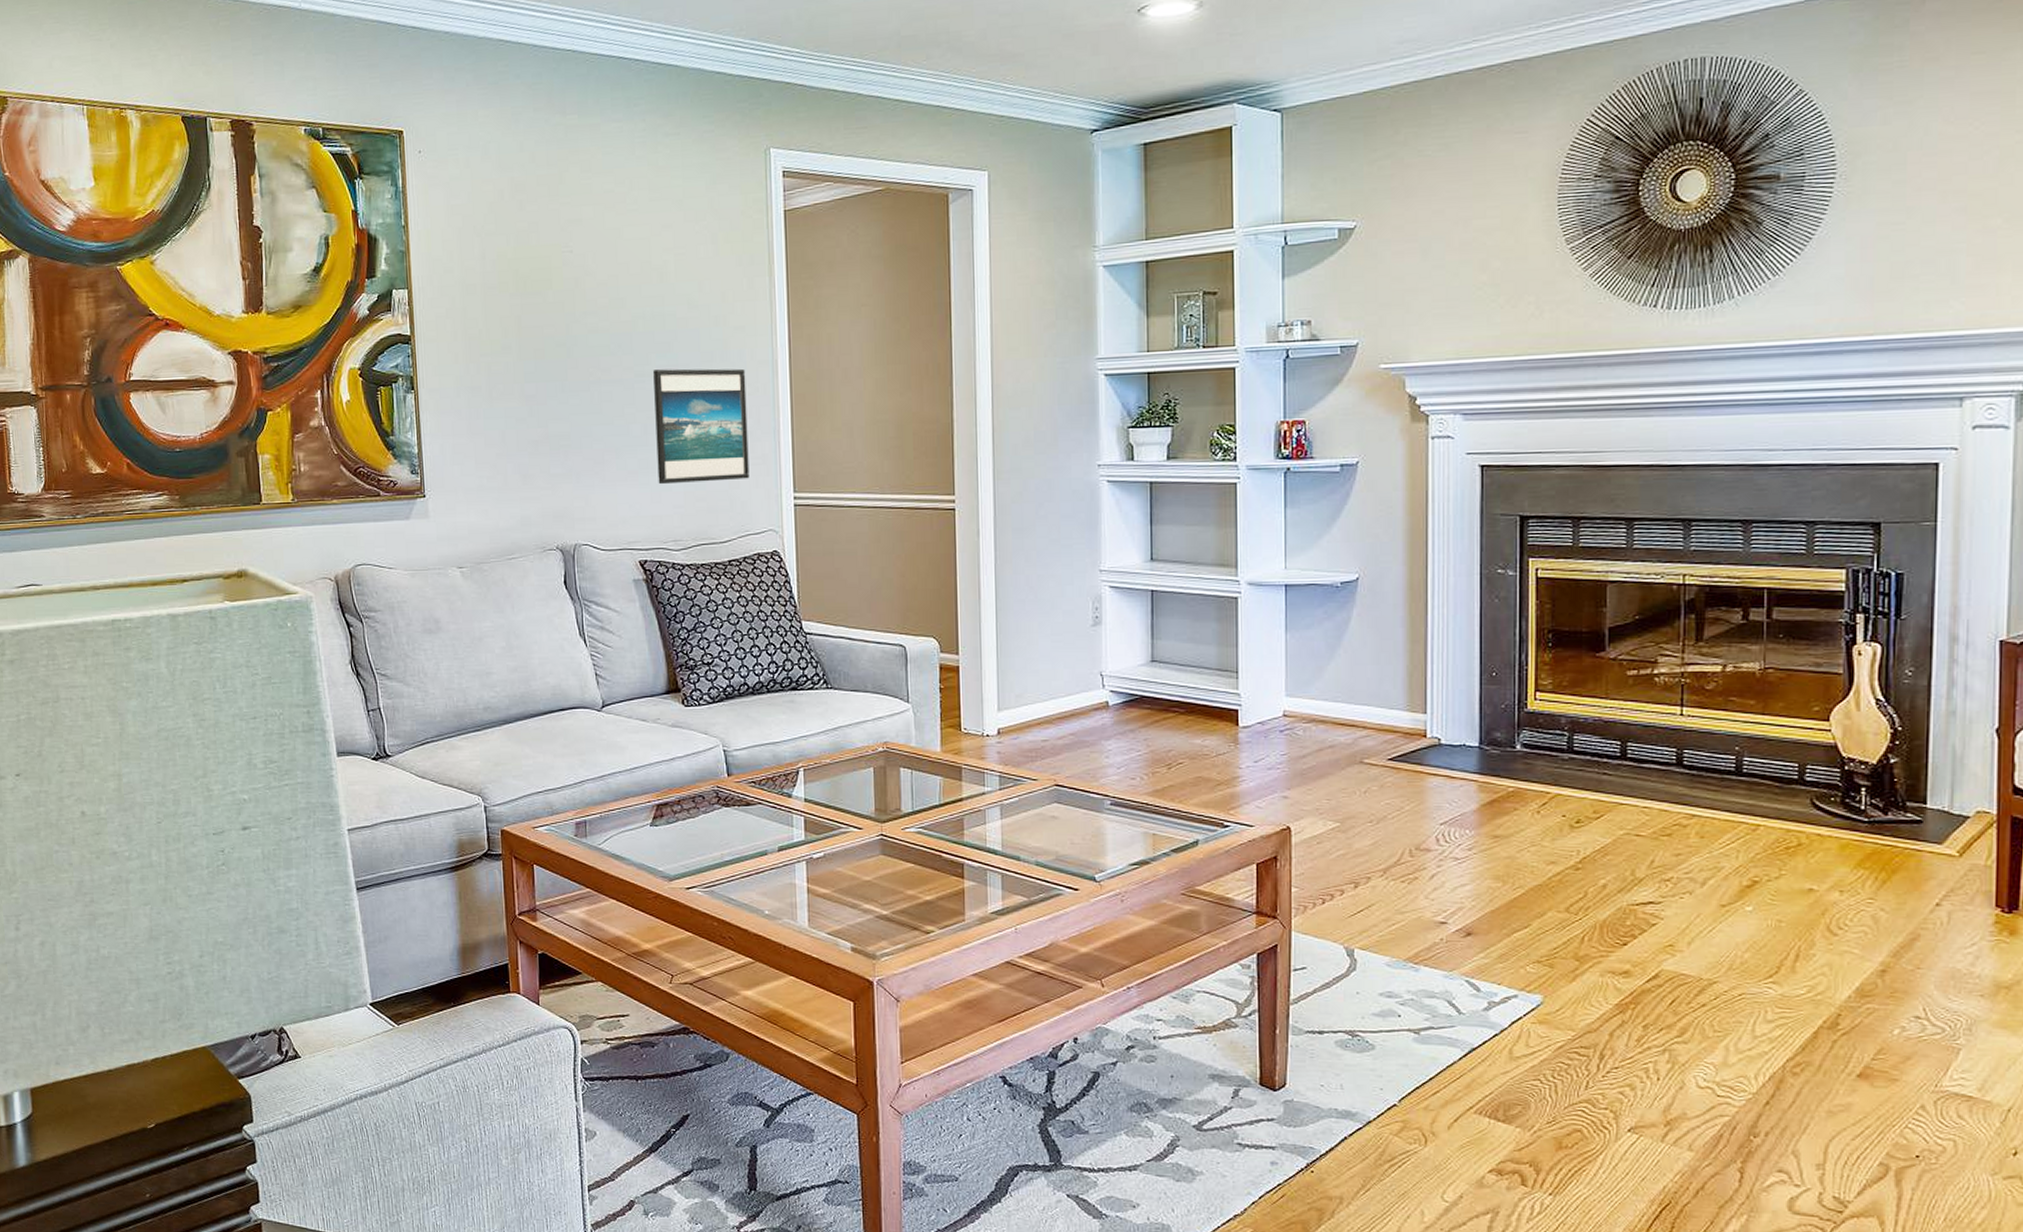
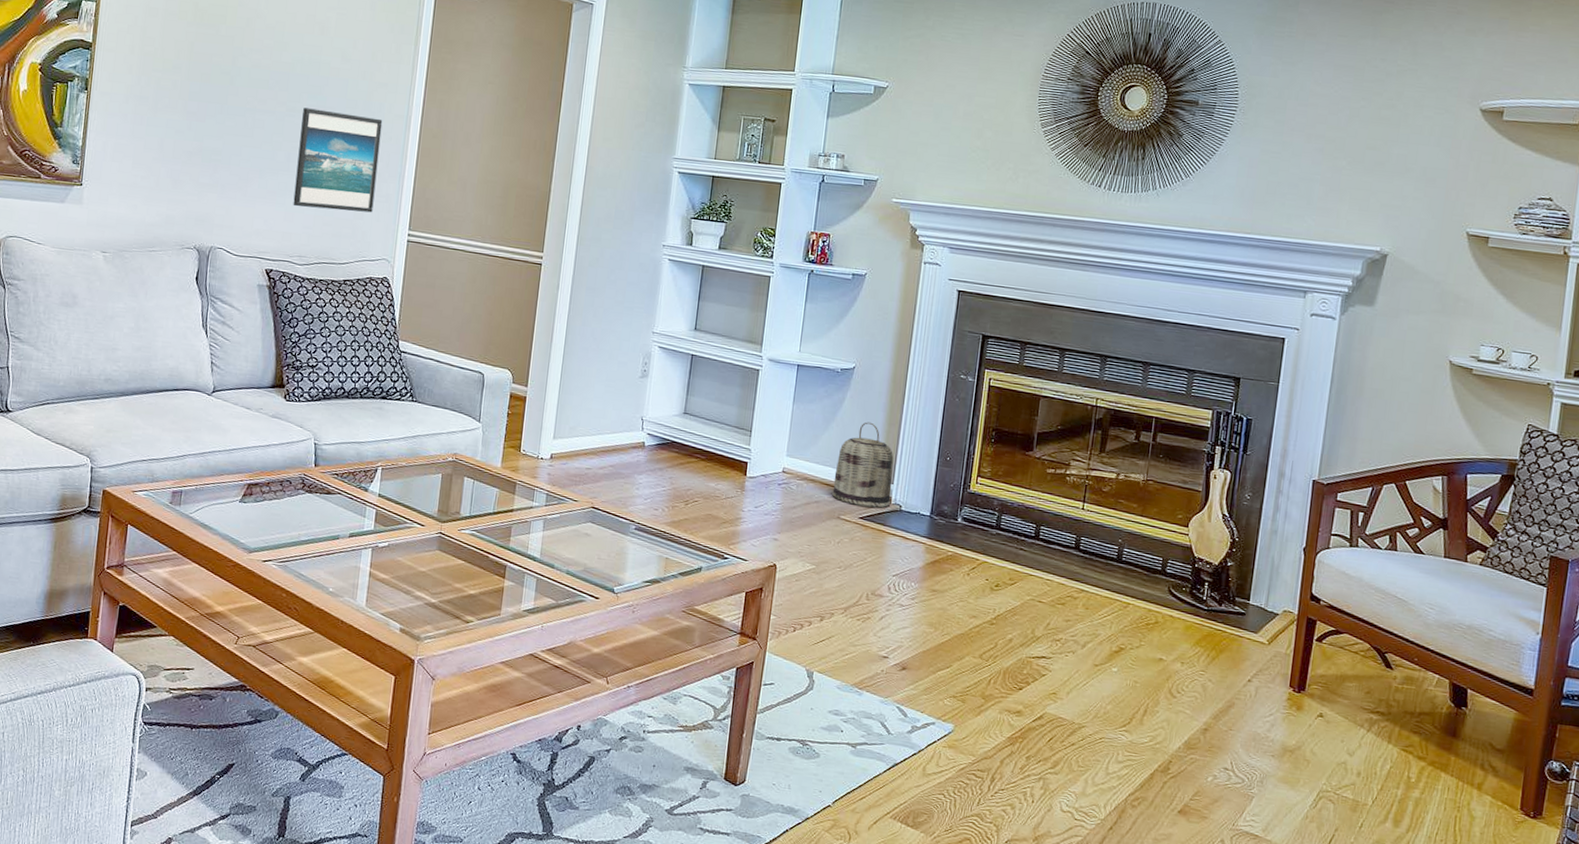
basket: none [1349,642,1427,745] -> present [832,422,894,508]

